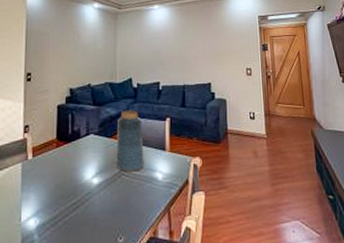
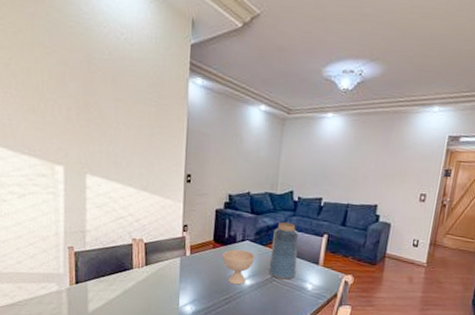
bowl: none [67,145,100,186] -> present [222,249,254,285]

